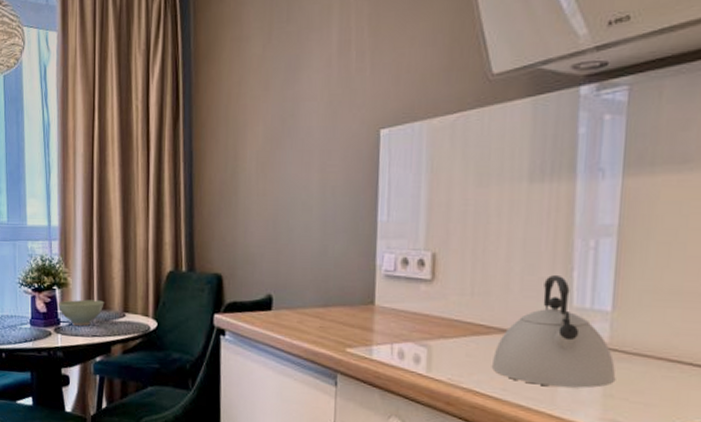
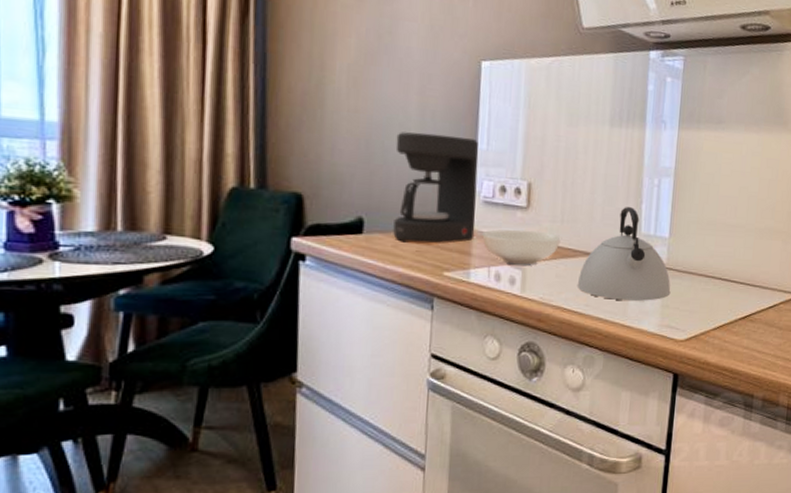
bowl: present [58,299,104,327] -> none [55,217,134,252]
coffee maker: none [298,209,379,320] -> present [393,132,479,244]
bowl: none [384,304,473,343] -> present [482,229,562,265]

